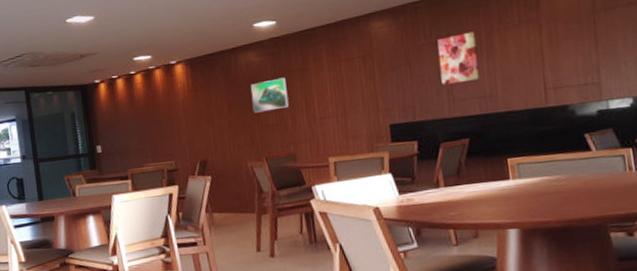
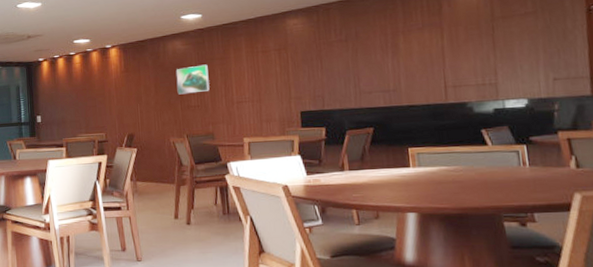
wall art: present [437,31,480,86] -> none [347,32,385,79]

